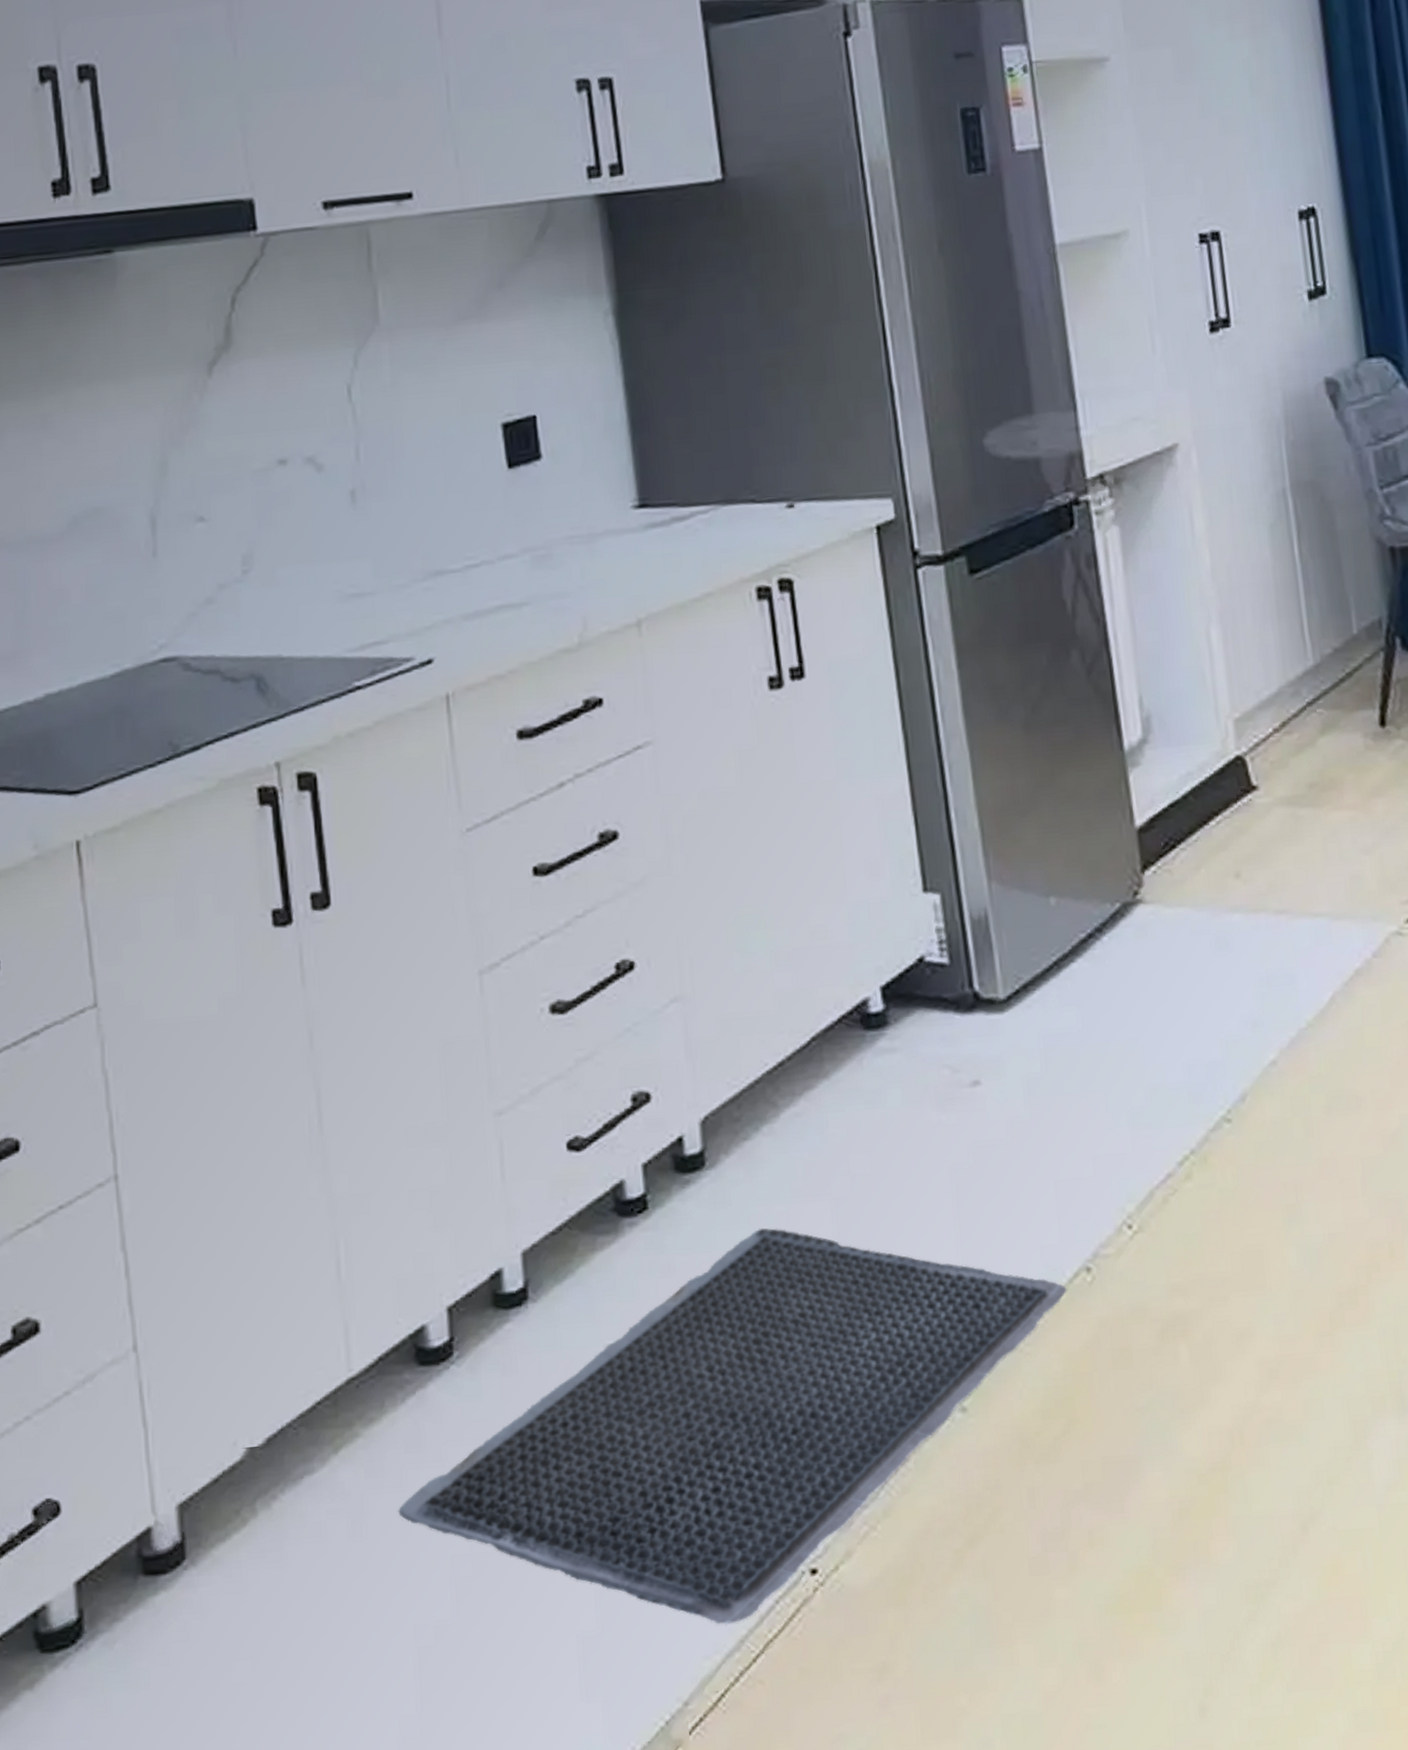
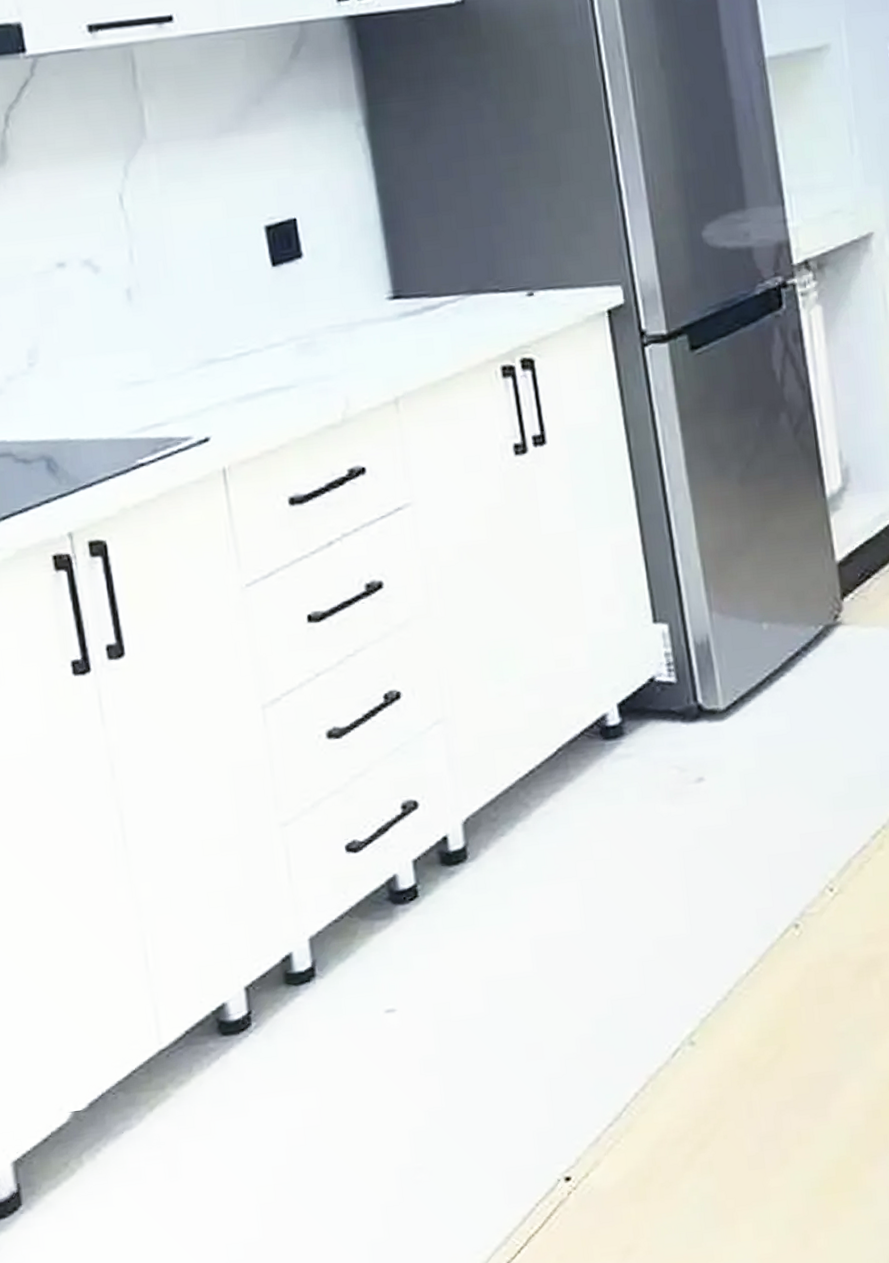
floor mat: present [398,1228,1067,1624] -> none [208,906,779,1226]

